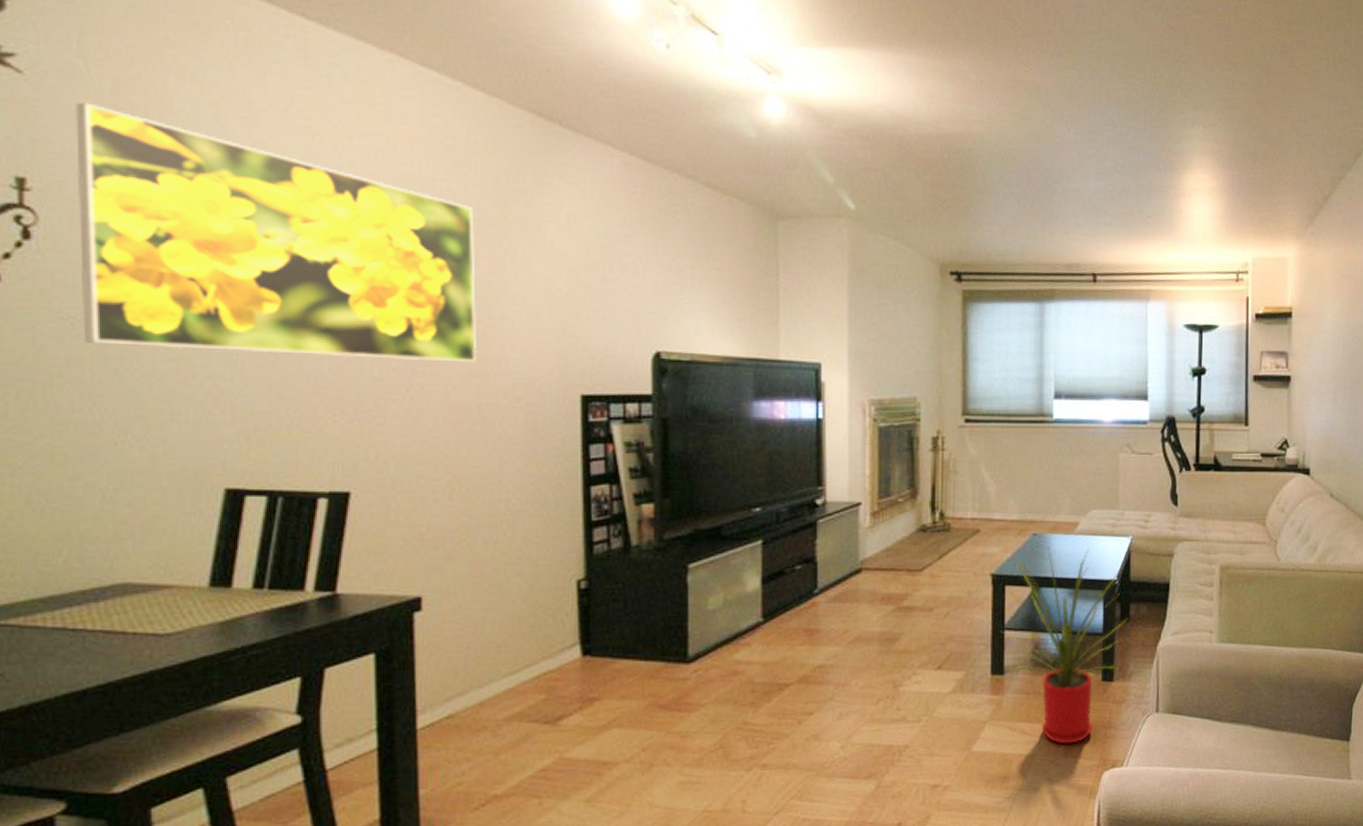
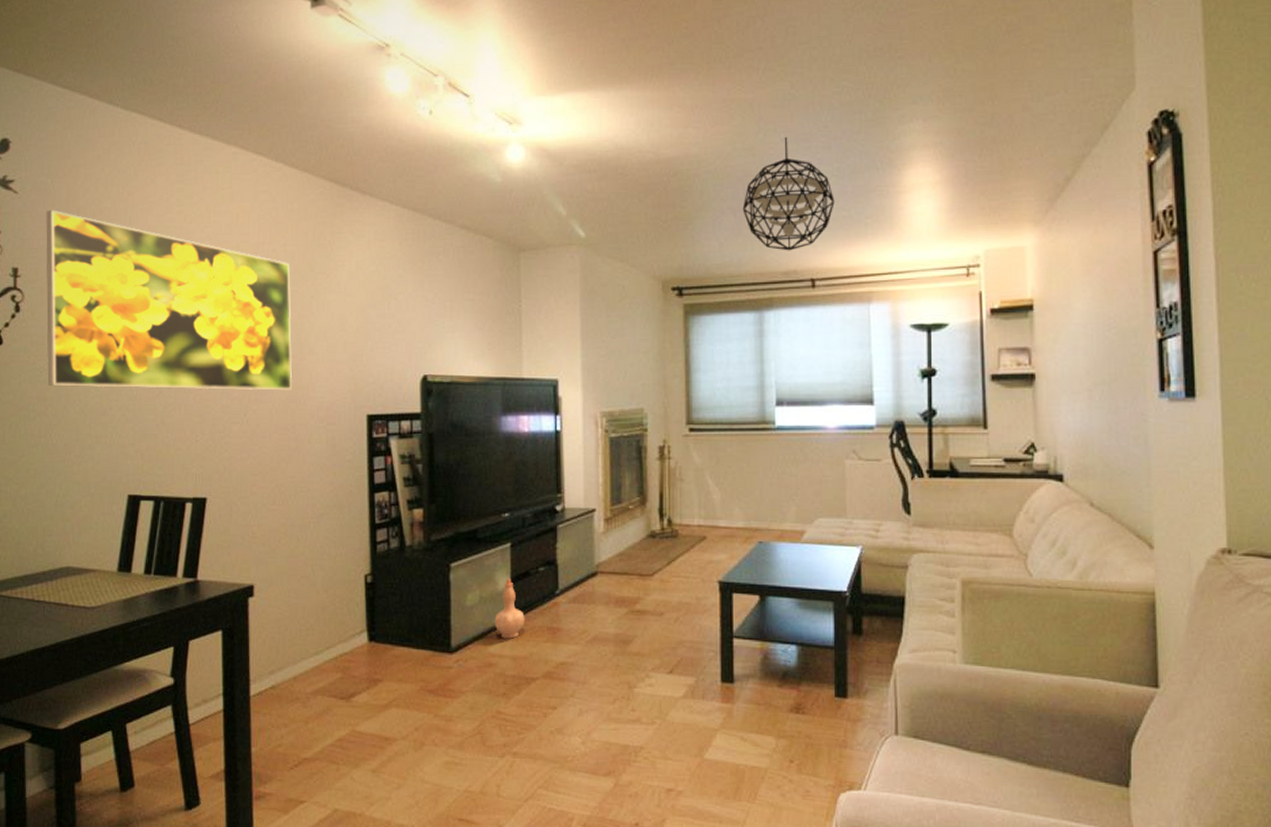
vase: none [741,577,778,644] -> present [494,577,525,639]
house plant: present [1001,547,1128,745] -> none [729,555,861,761]
pendant light: none [1026,126,1118,244] -> present [742,136,835,251]

